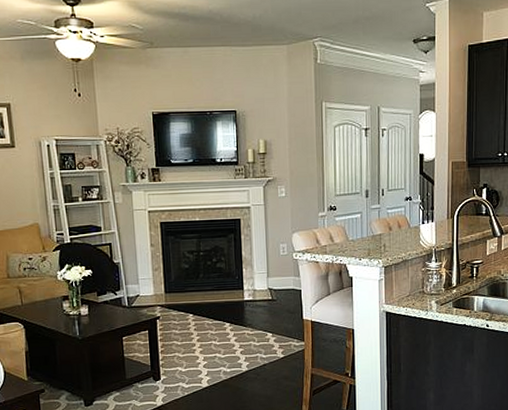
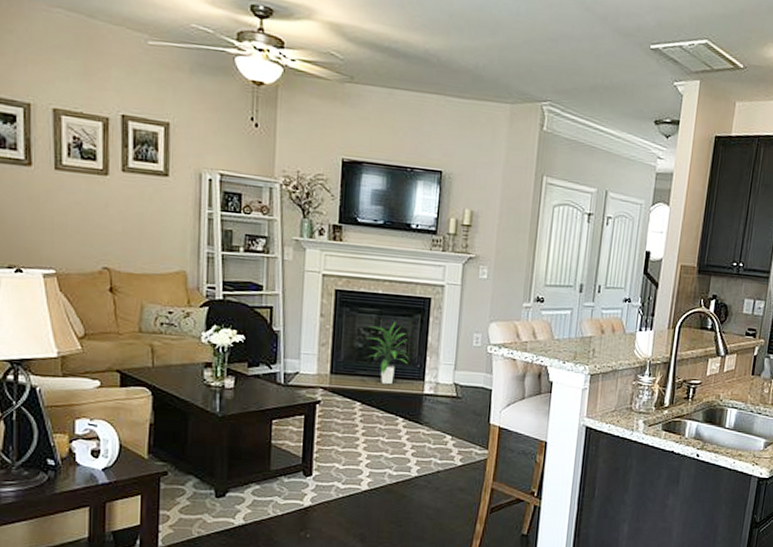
indoor plant: none [191,243,229,297] -> present [366,322,410,385]

